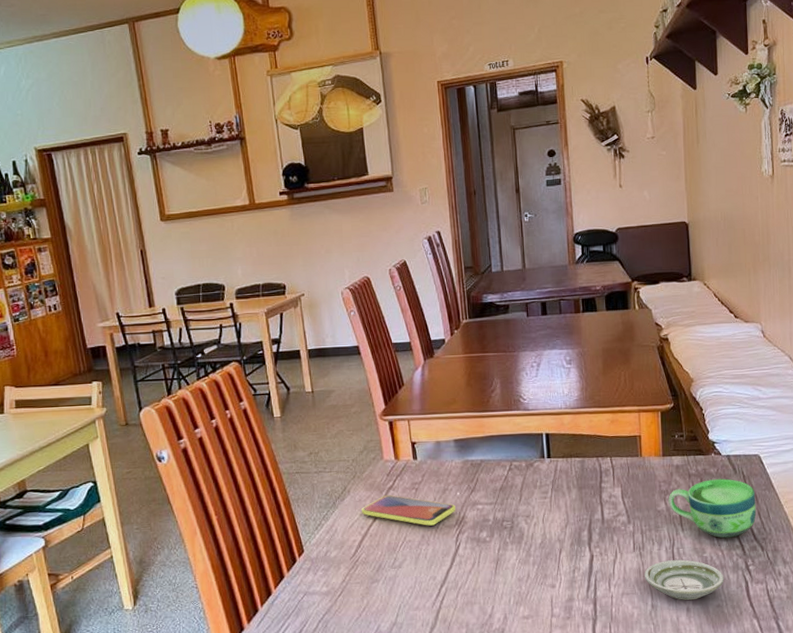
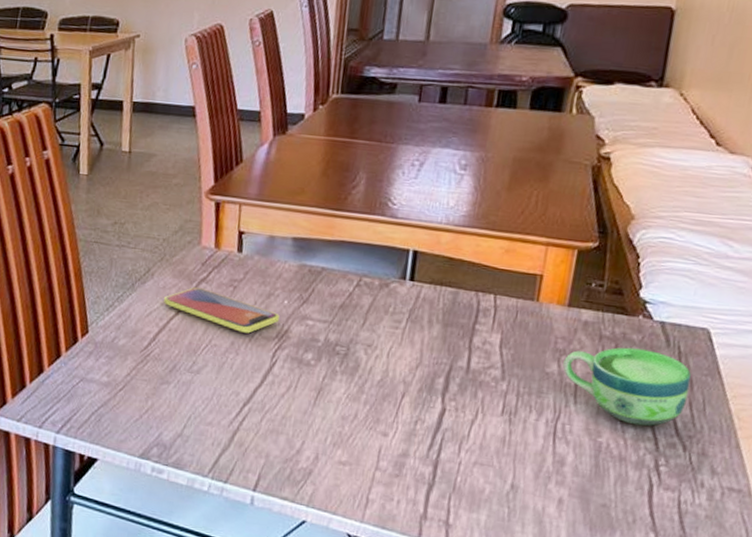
saucer: present [644,559,724,600] -> none [509,435,621,491]

